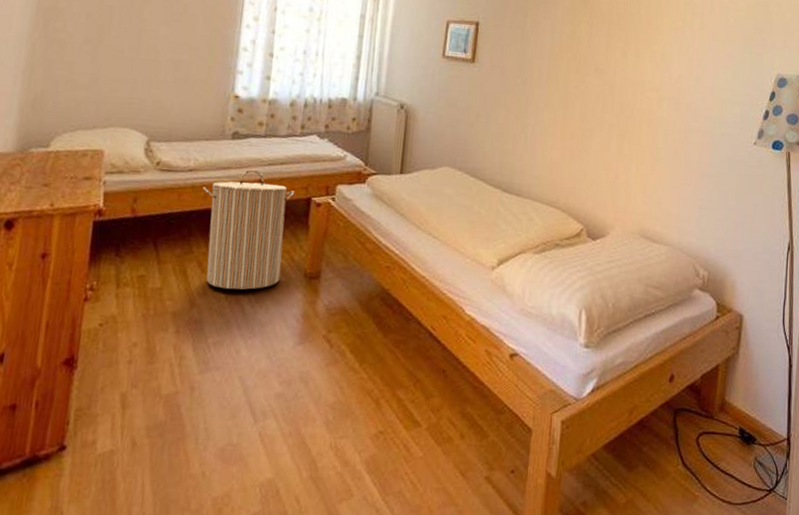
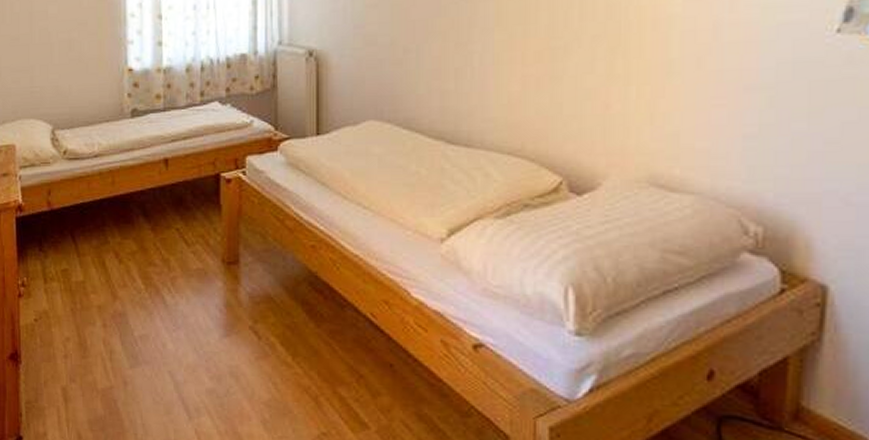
laundry hamper: present [202,169,295,290] -> none [109,148,202,280]

